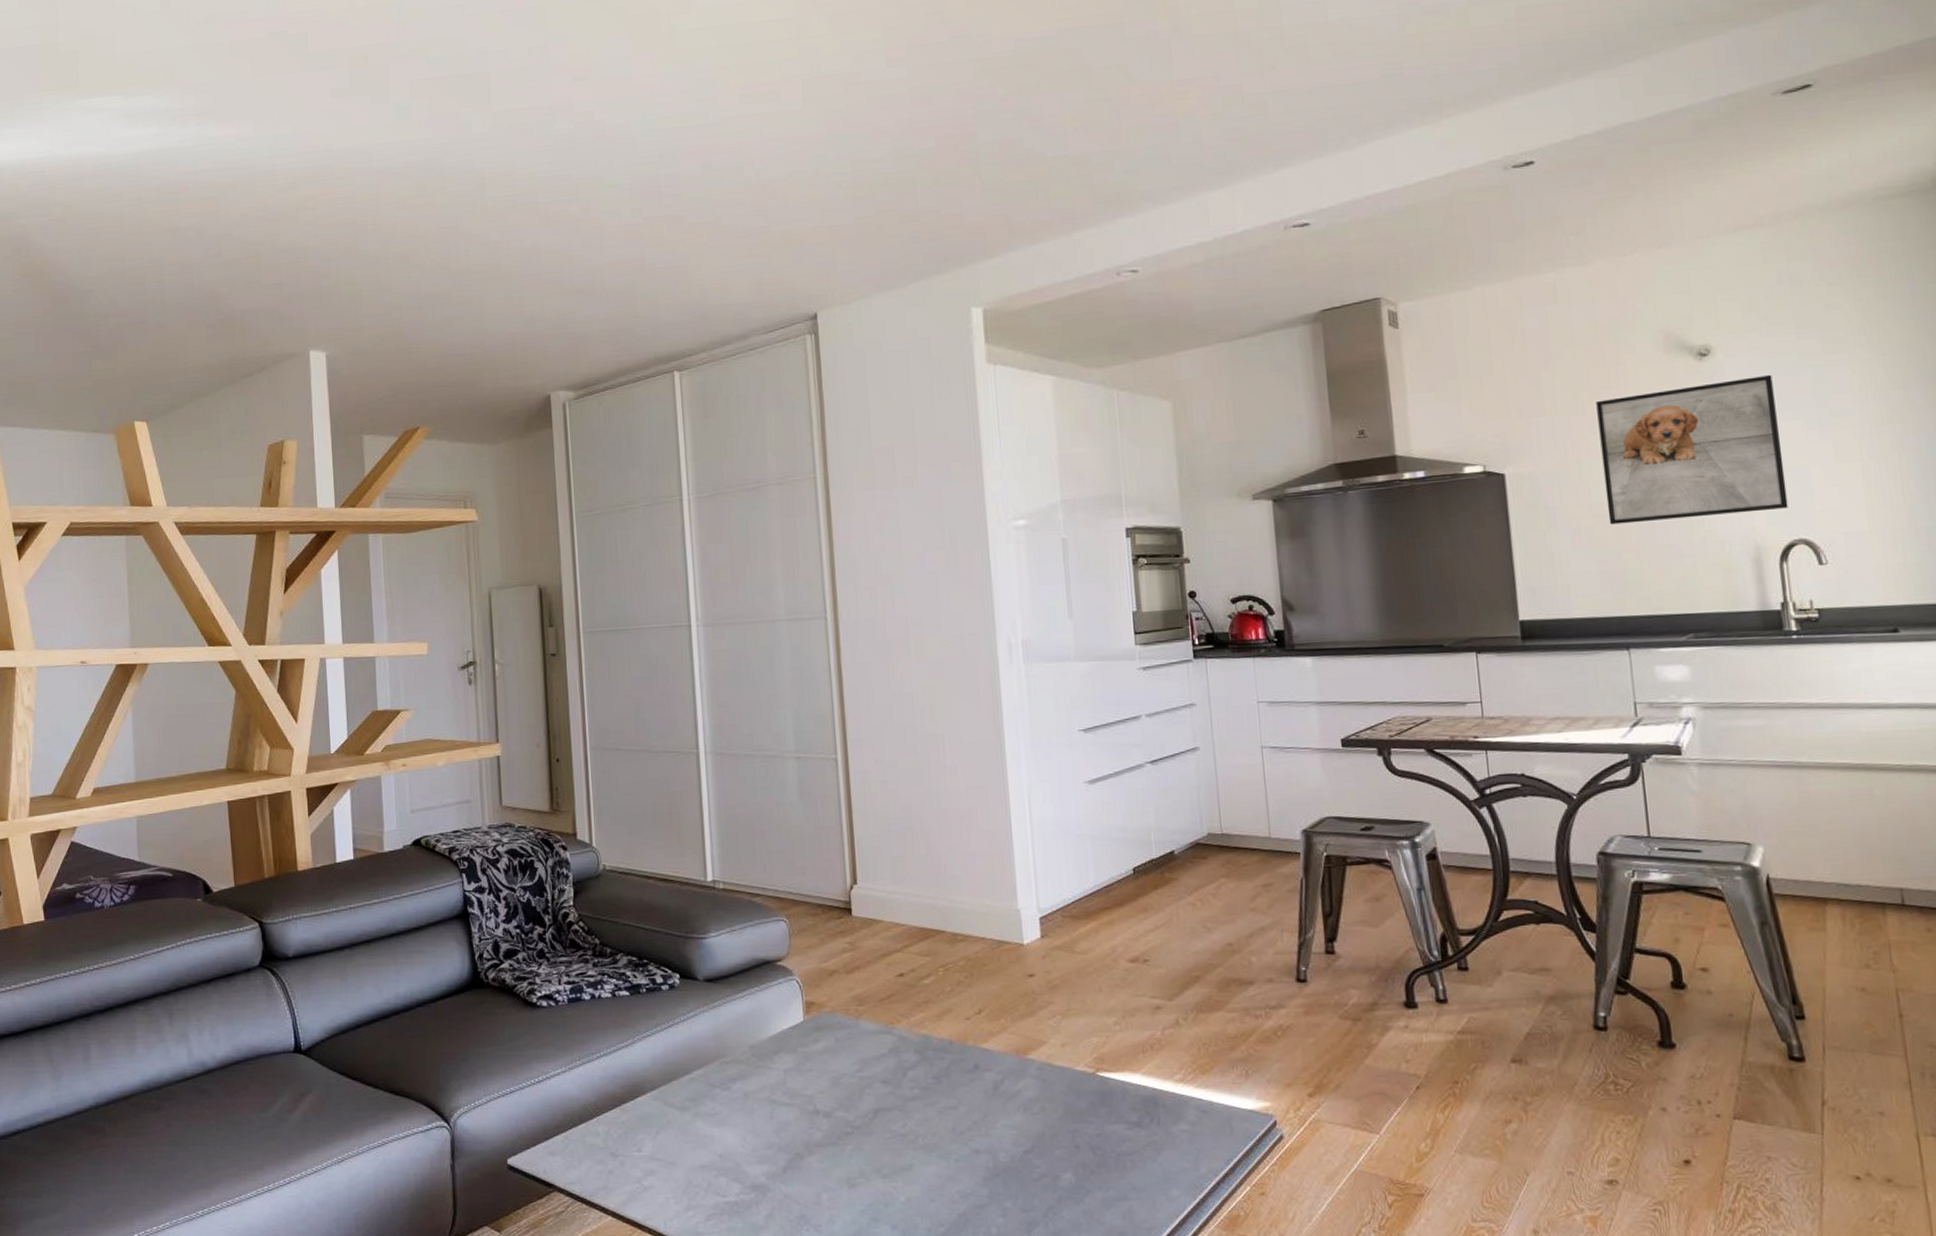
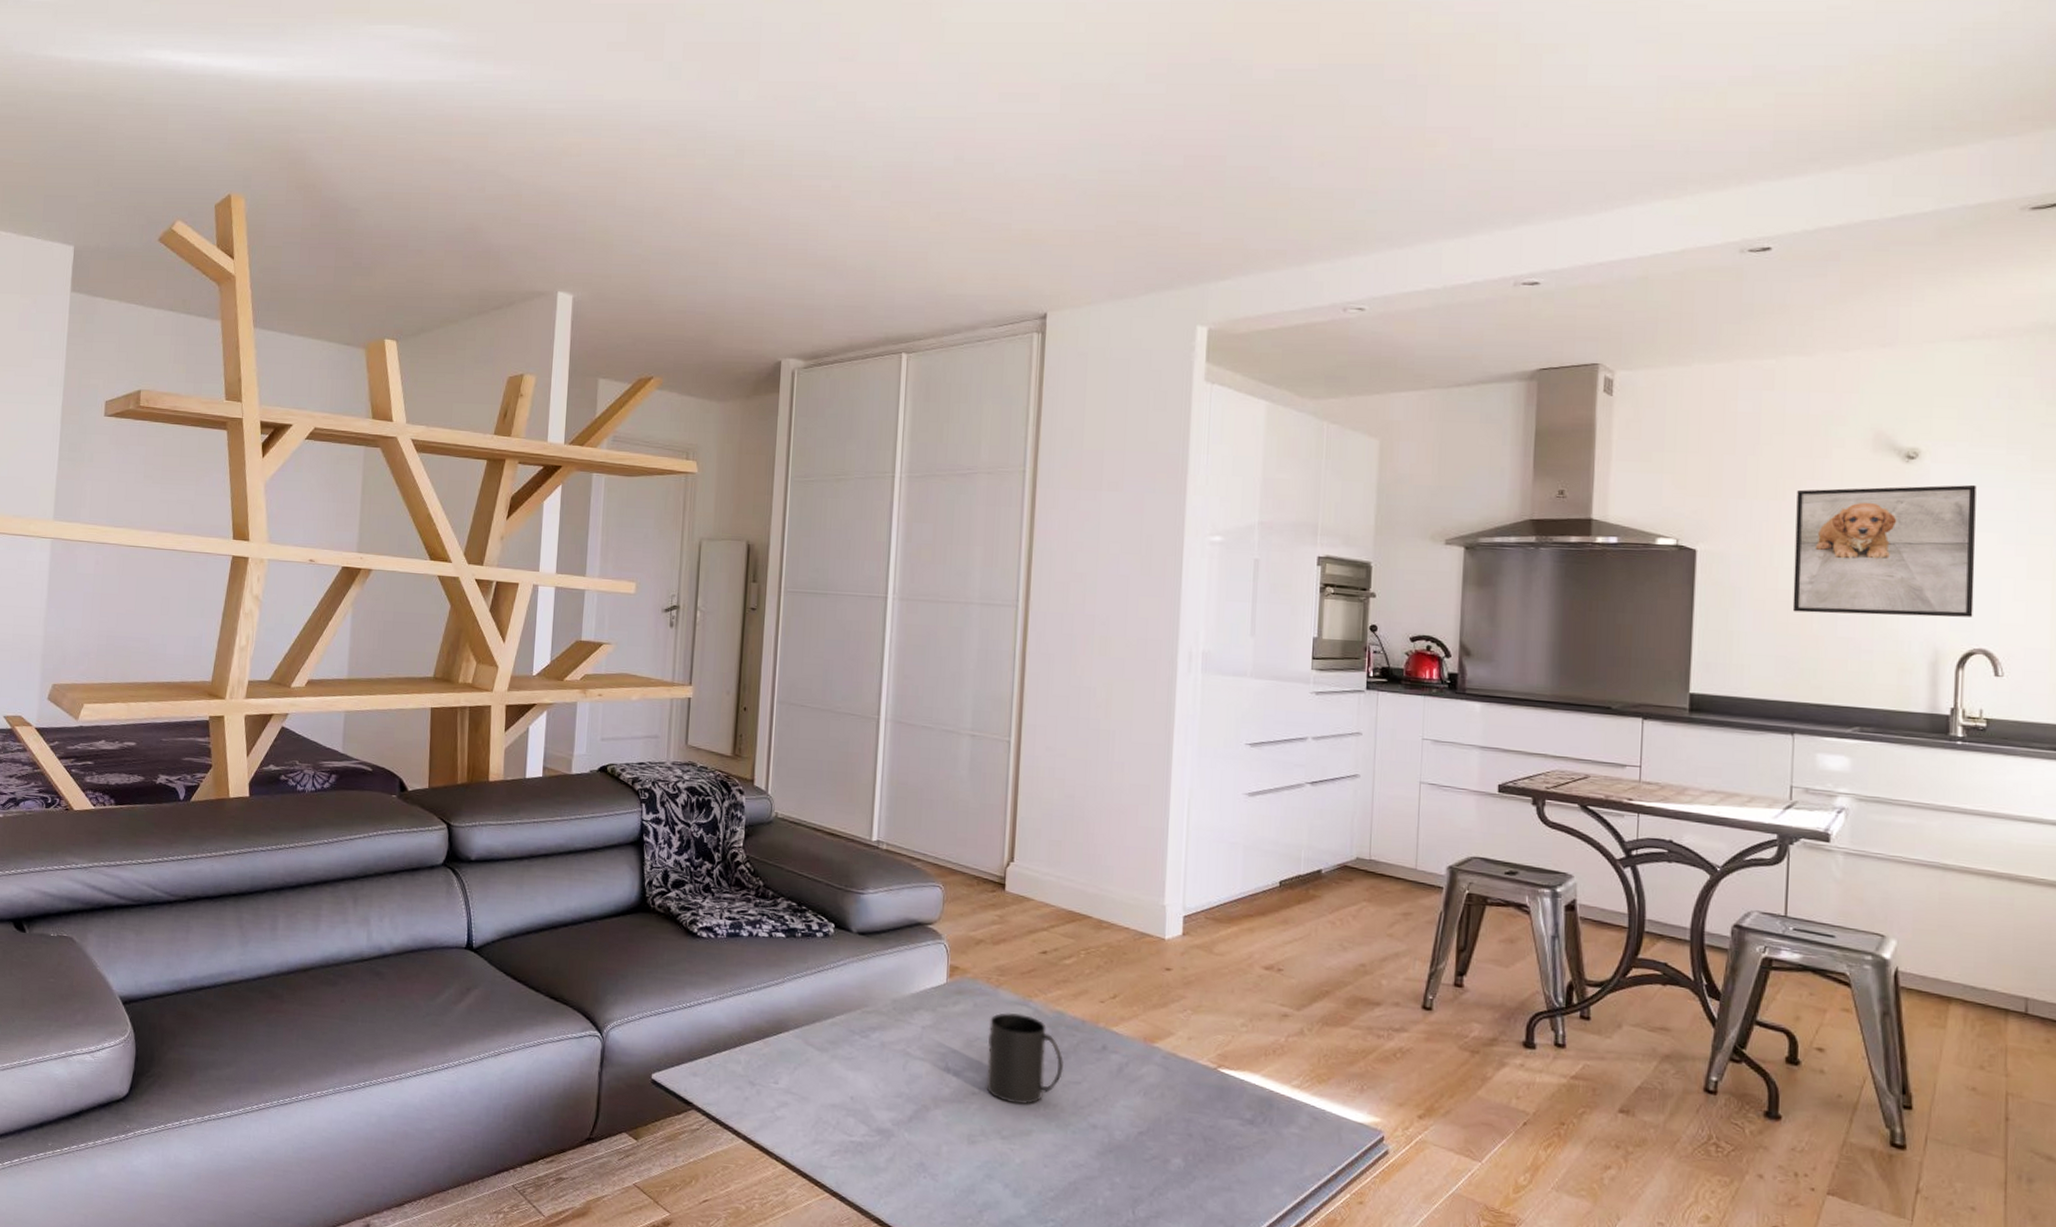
mug: none [854,1042,938,1139] -> present [986,1013,1064,1105]

